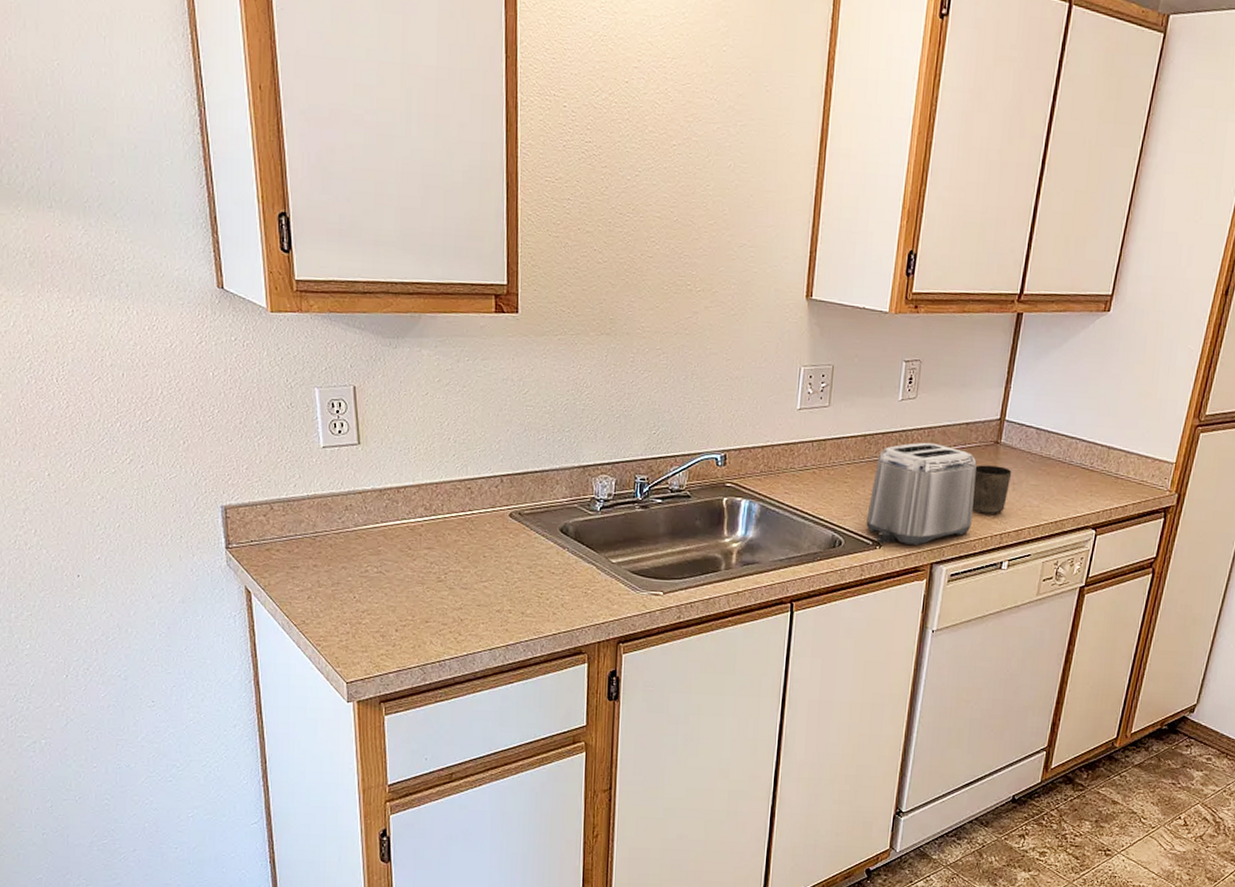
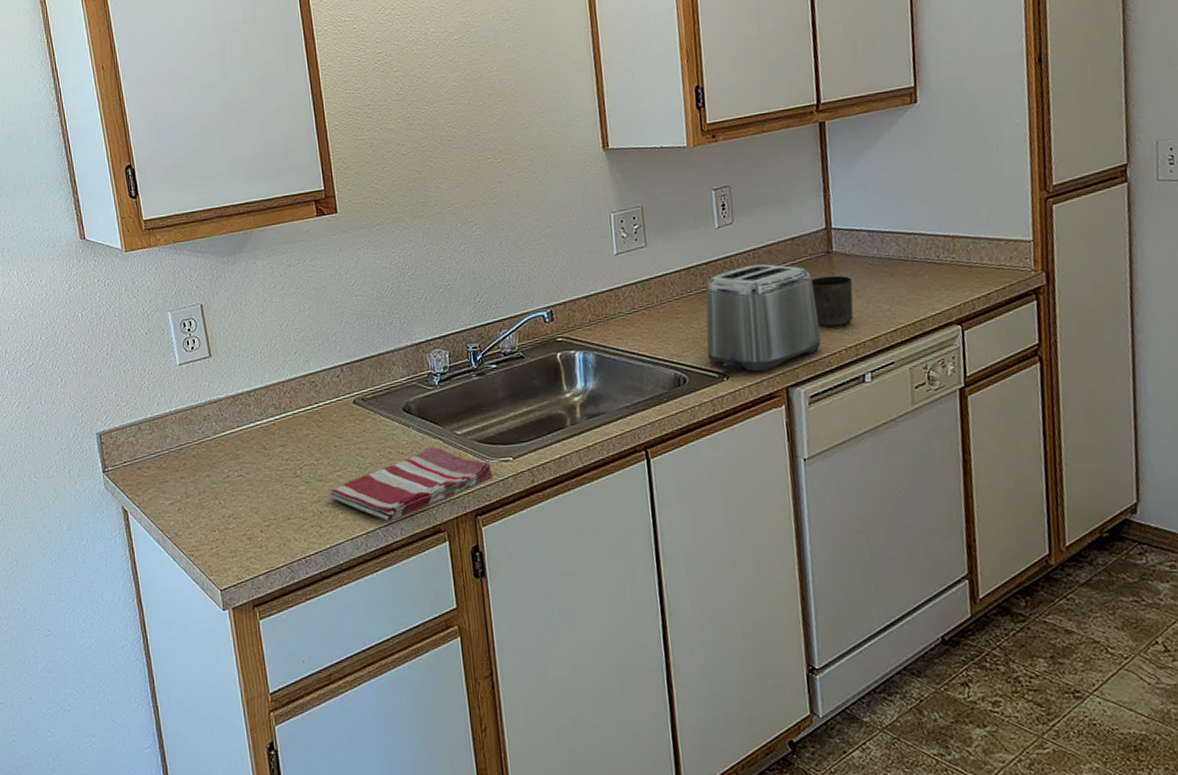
dish towel: none [472,571,642,638] -> present [329,447,493,522]

